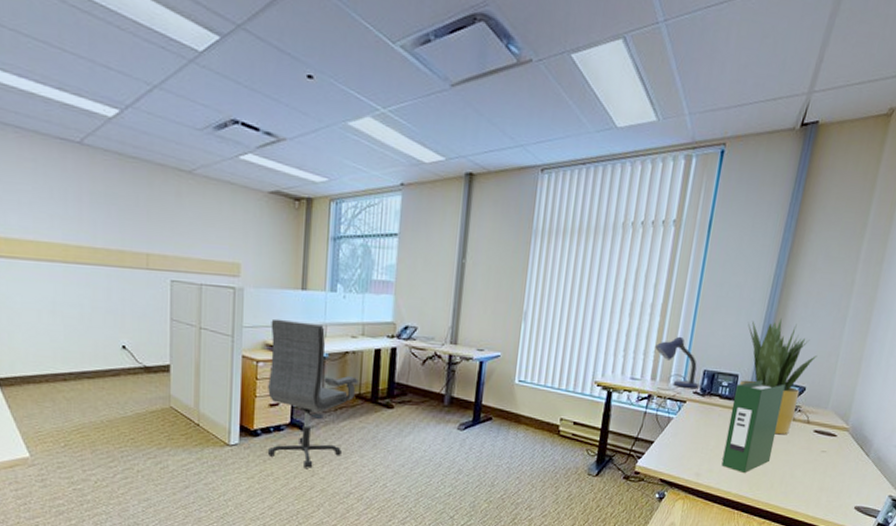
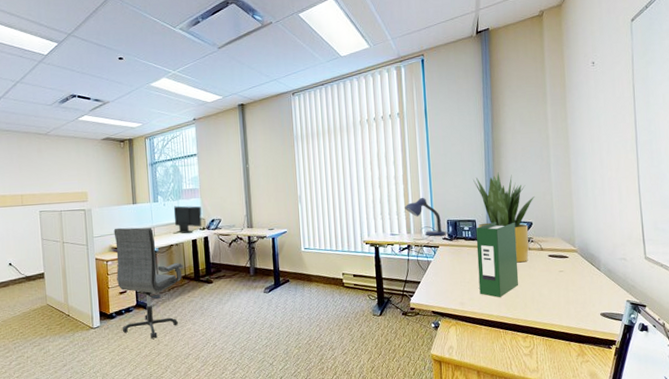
computer monitor: none [354,300,393,341] -> present [173,205,202,234]

